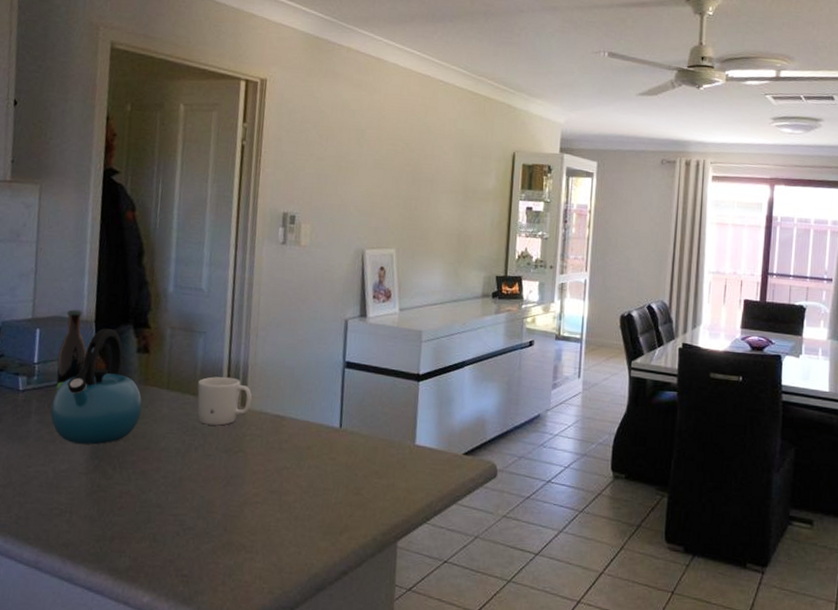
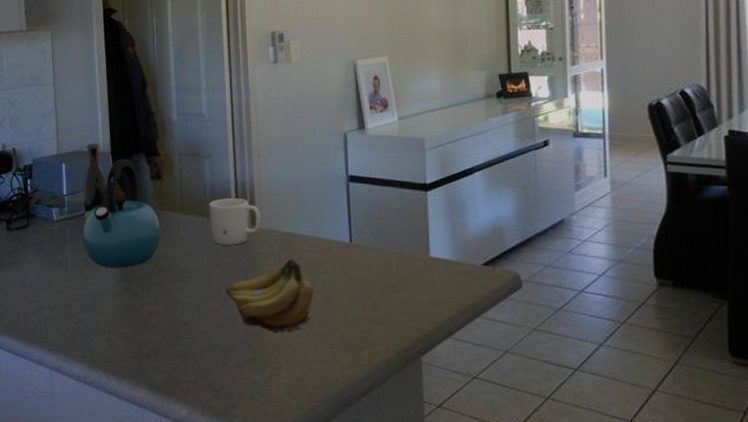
fruit: none [205,442,298,516] -> present [224,259,313,332]

